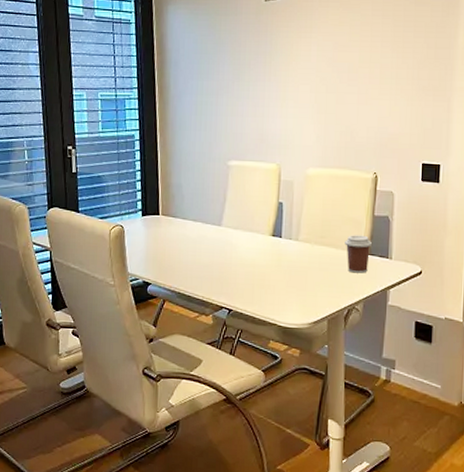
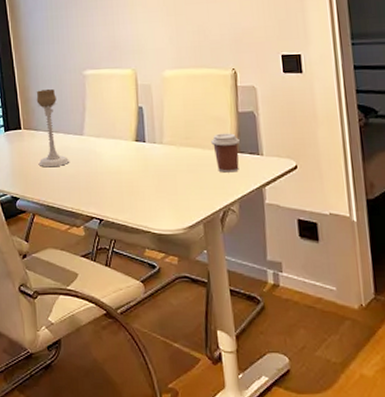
candle holder: none [173,176,205,256] -> present [36,88,70,168]

